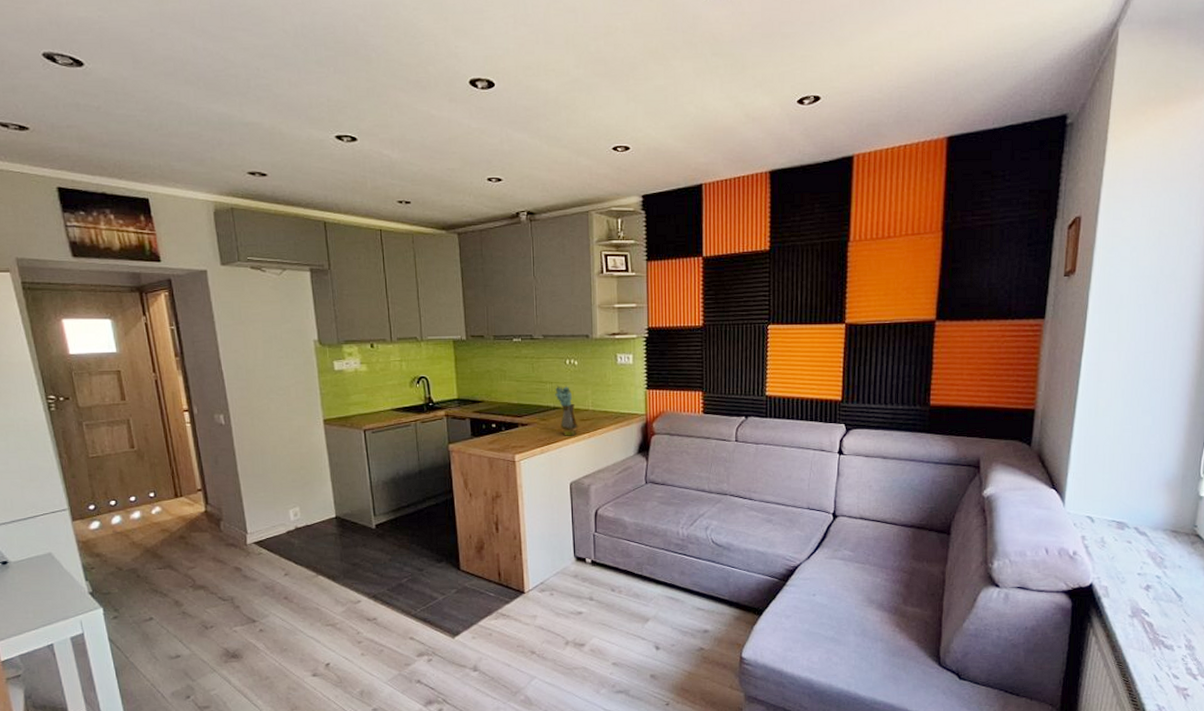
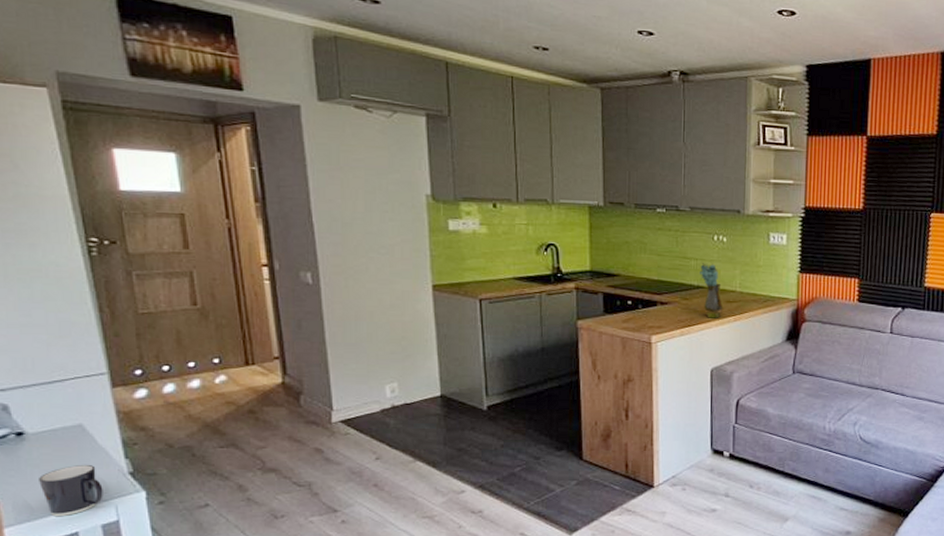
mug: none [20,586,71,632] -> present [37,464,103,517]

